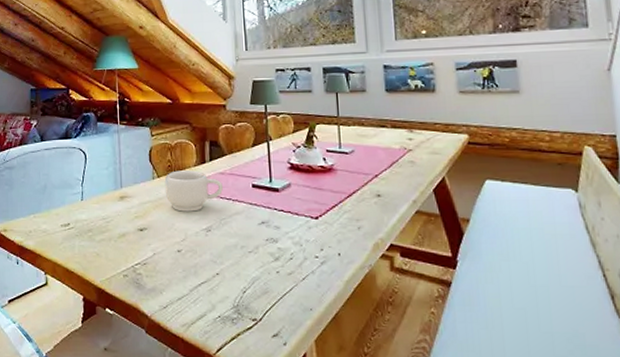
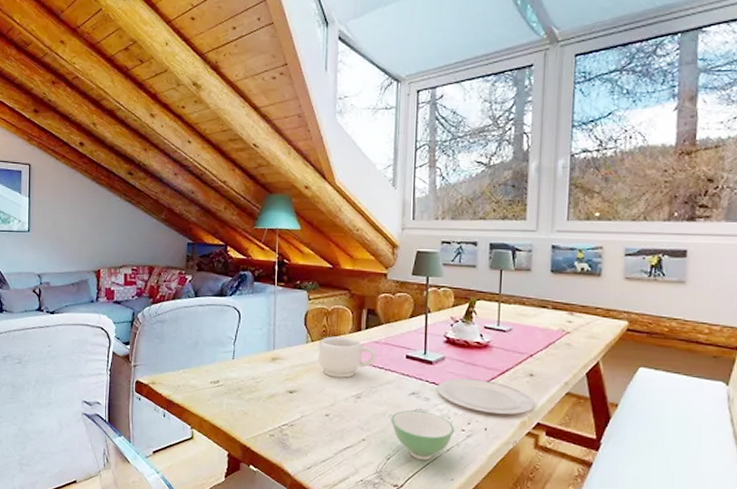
bowl: none [243,239,309,292] -> present [391,409,455,461]
plate: none [285,203,385,238] -> present [436,378,534,415]

